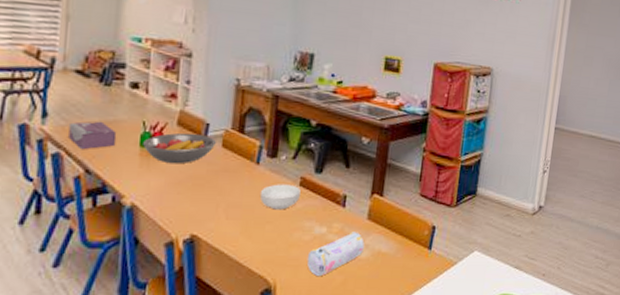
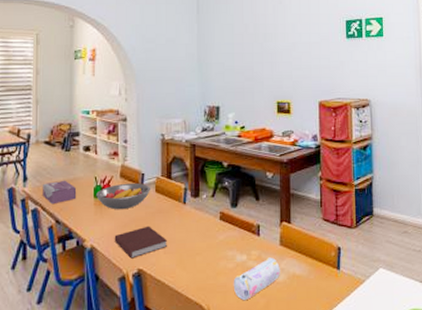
notebook: none [163,185,233,222] -> present [114,225,168,259]
cereal bowl: present [259,184,301,210] -> none [188,219,221,243]

